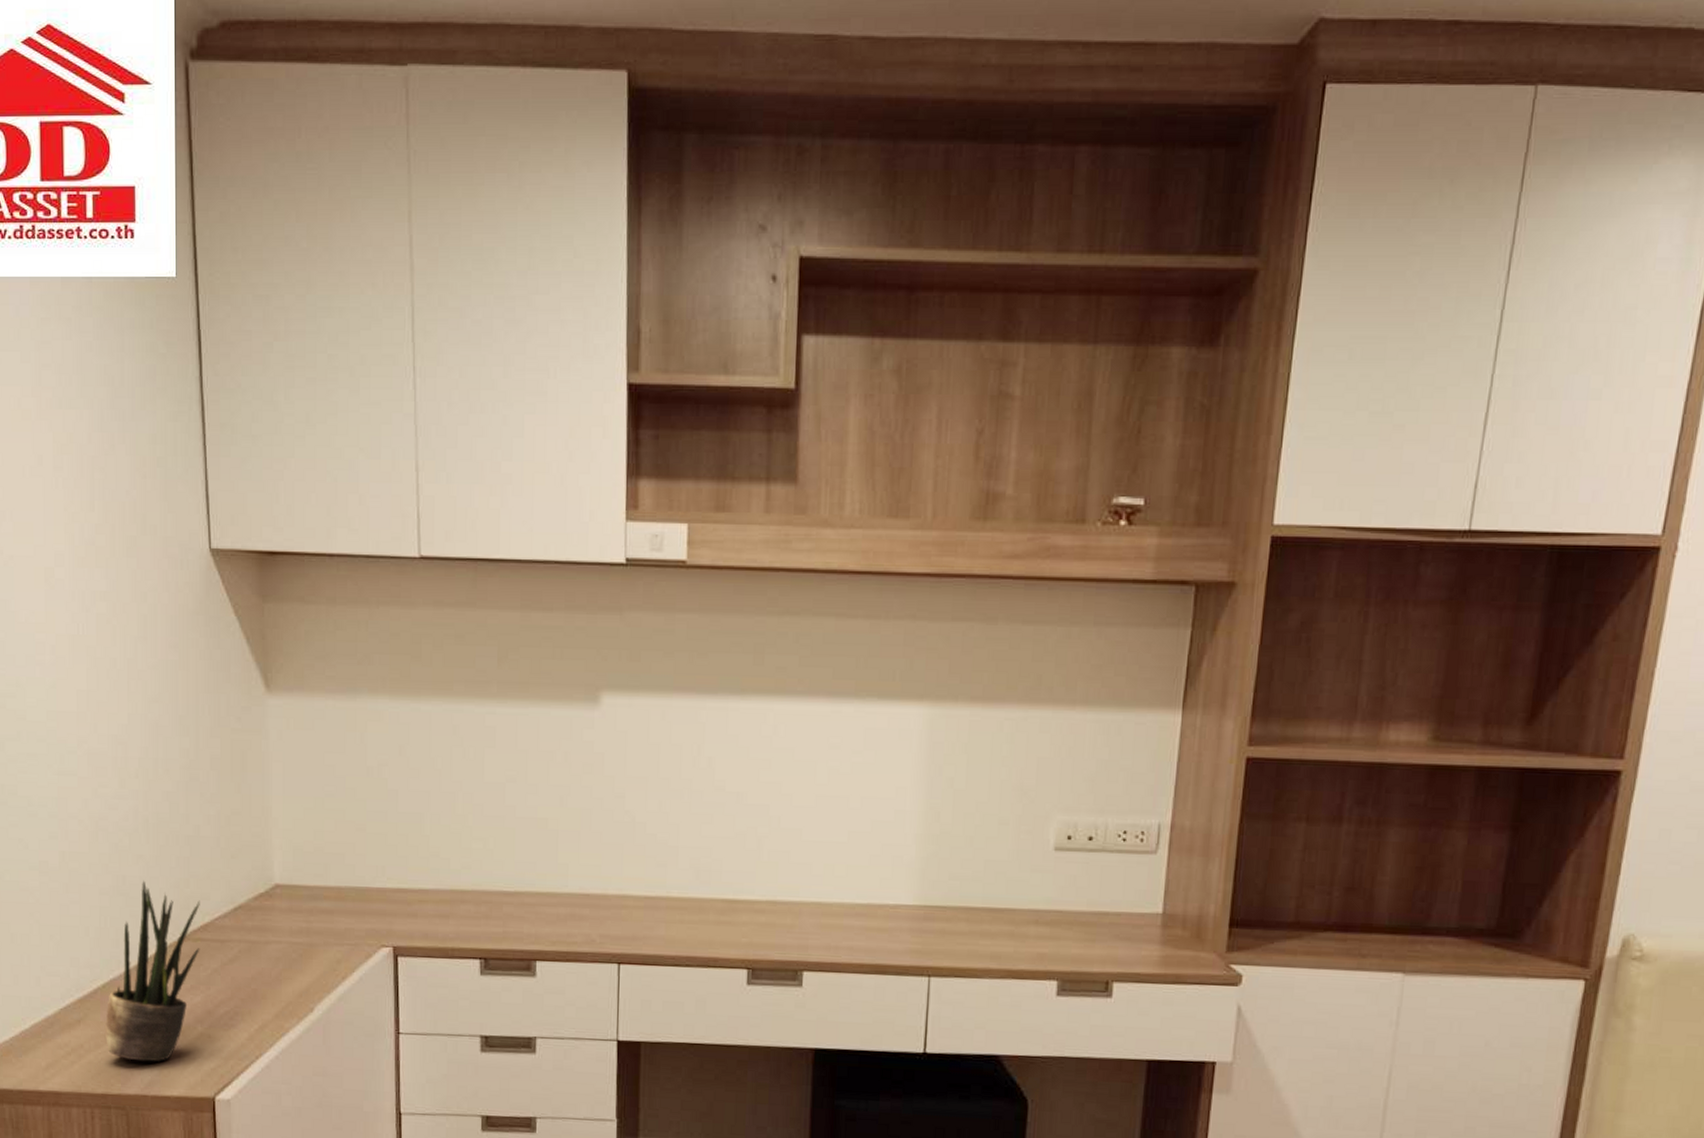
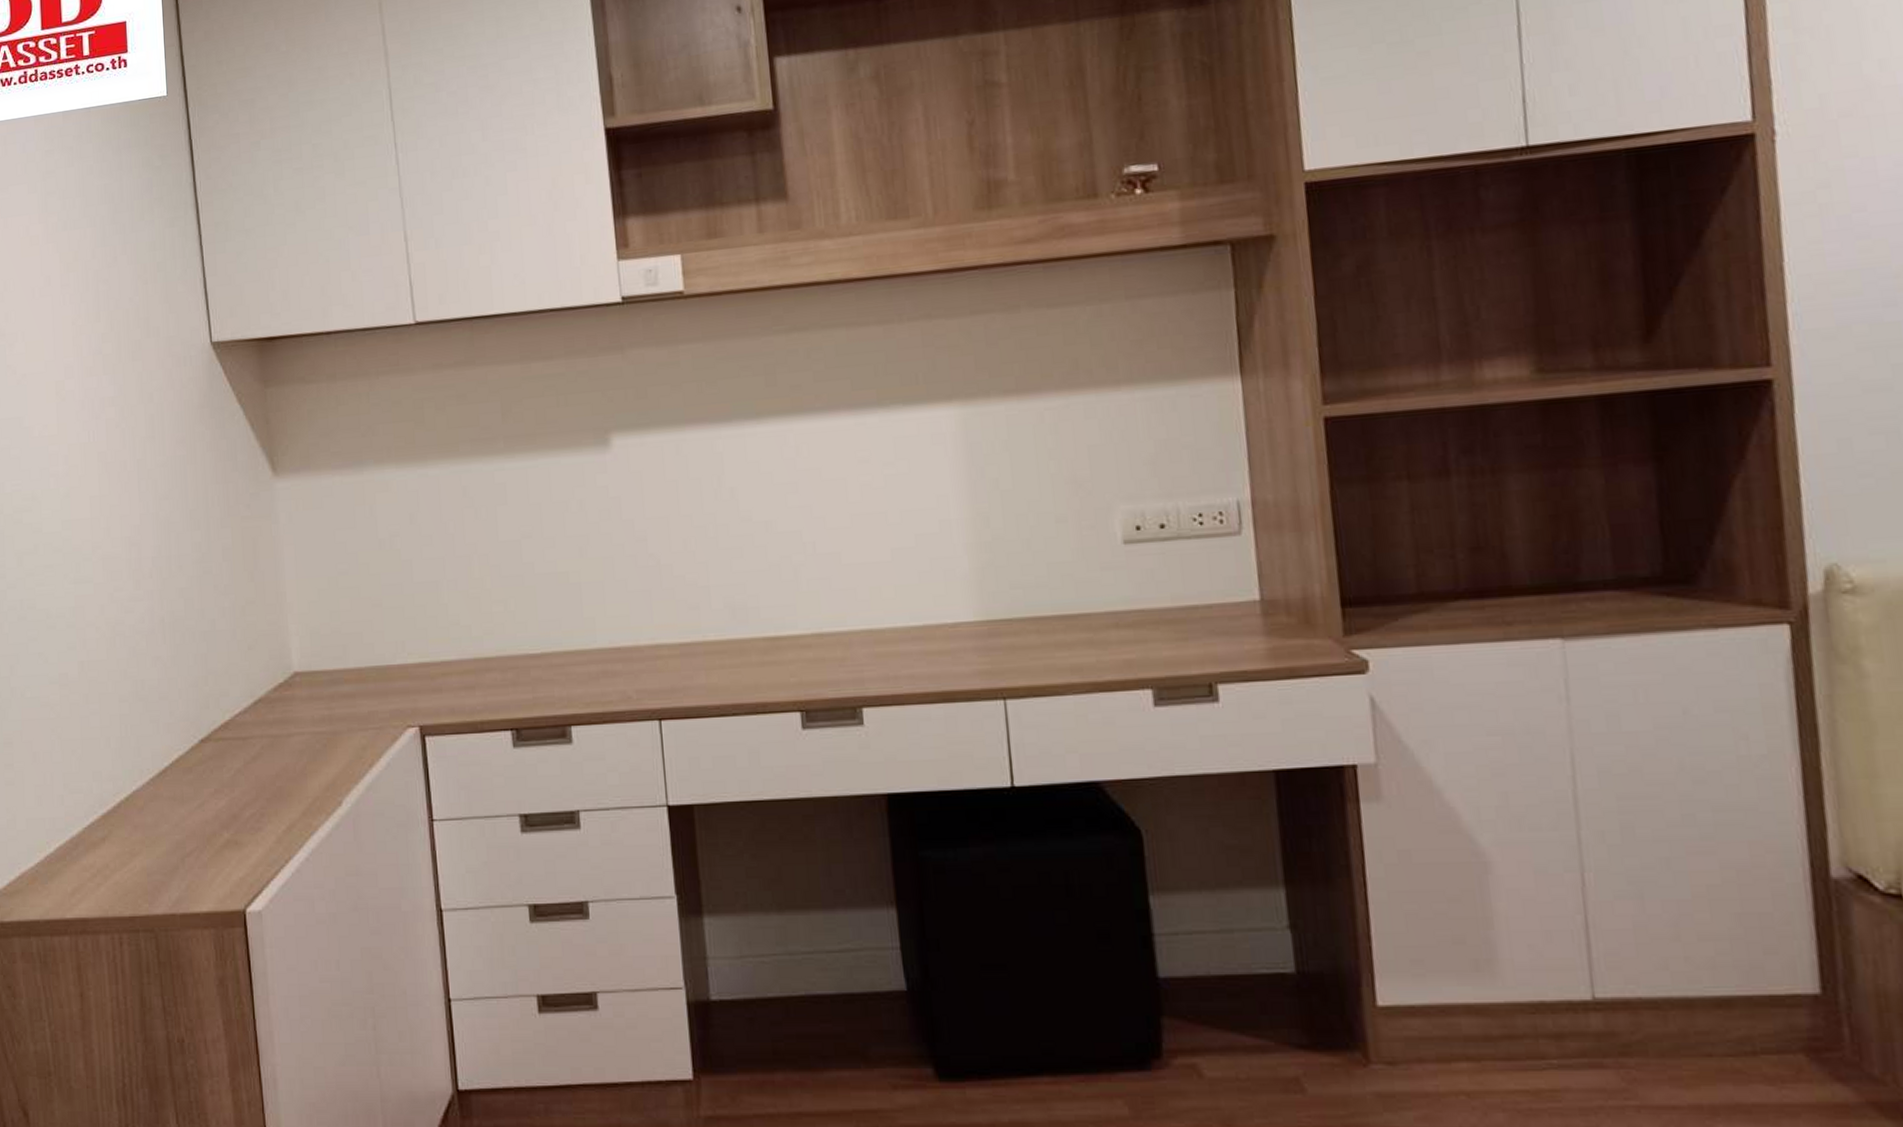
potted plant: present [104,880,200,1062] -> none [129,682,222,877]

